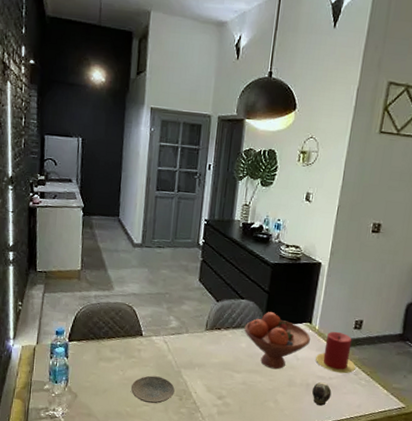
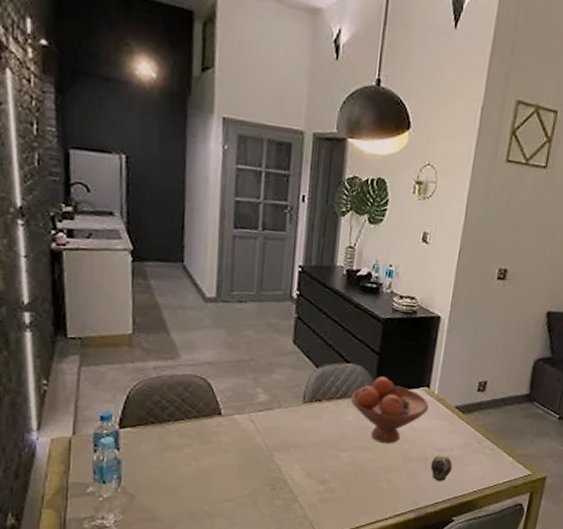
plate: present [130,375,175,404] -> none [207,463,266,498]
candle: present [315,331,356,374] -> none [434,395,479,443]

